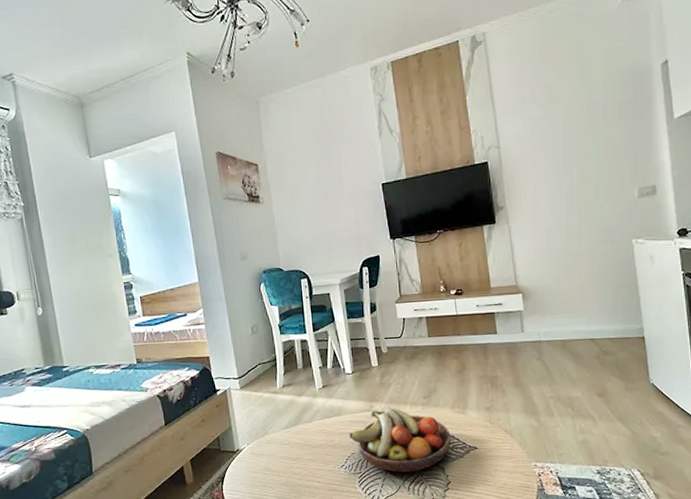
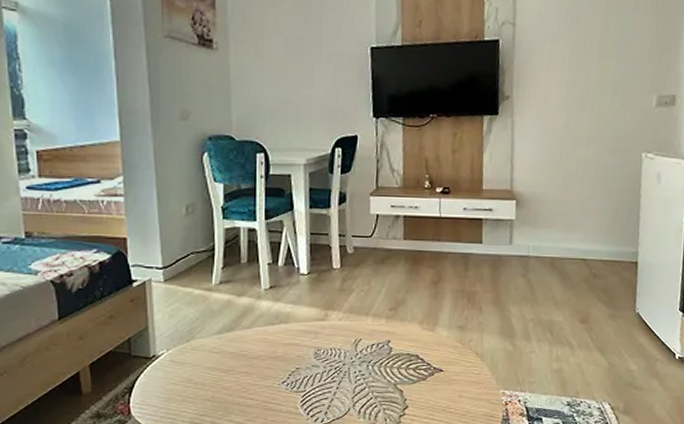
fruit bowl: present [349,408,451,473] -> none [296,319,415,394]

